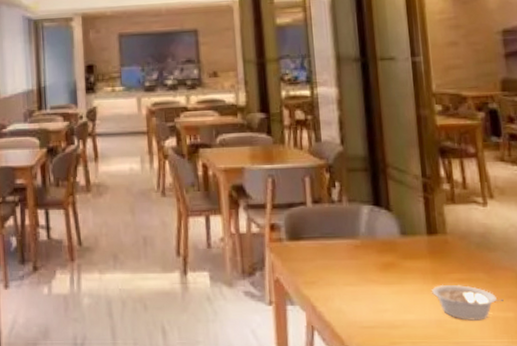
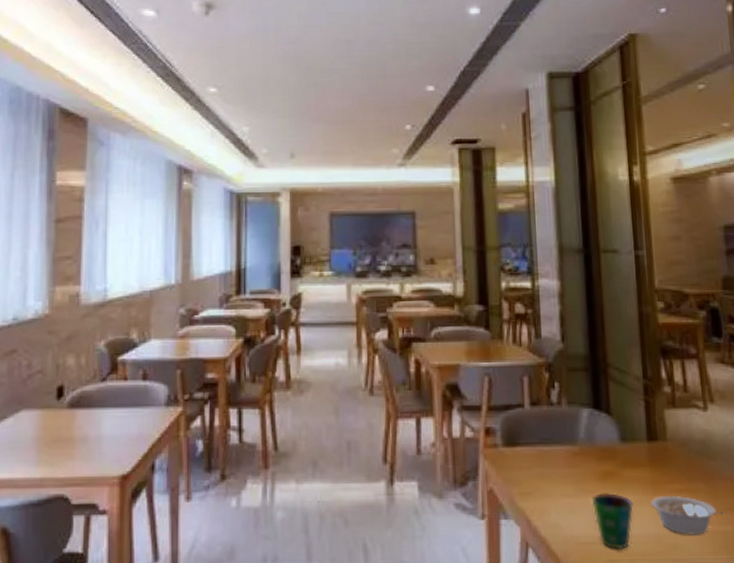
cup: none [374,282,415,334] -> present [592,493,633,550]

